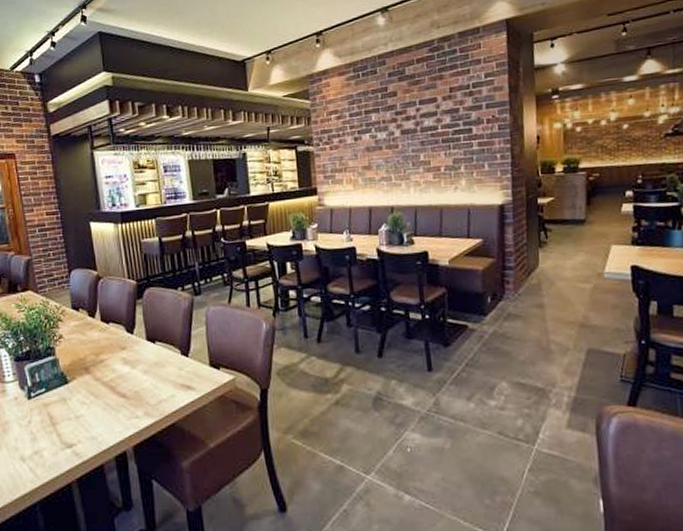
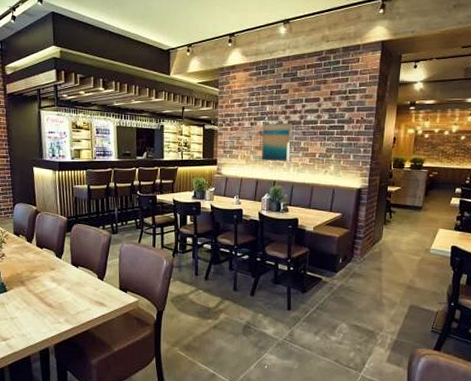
wall art: none [369,132,408,183] -> present [262,122,292,162]

